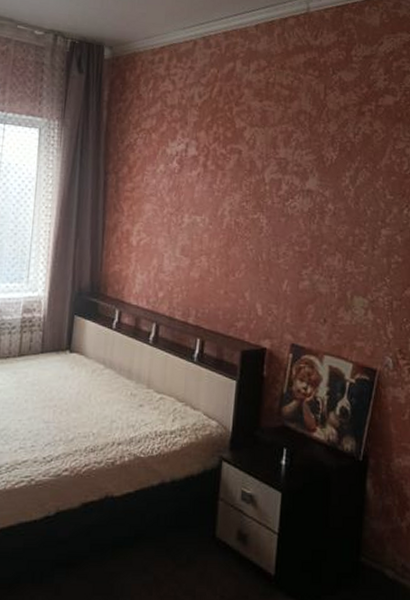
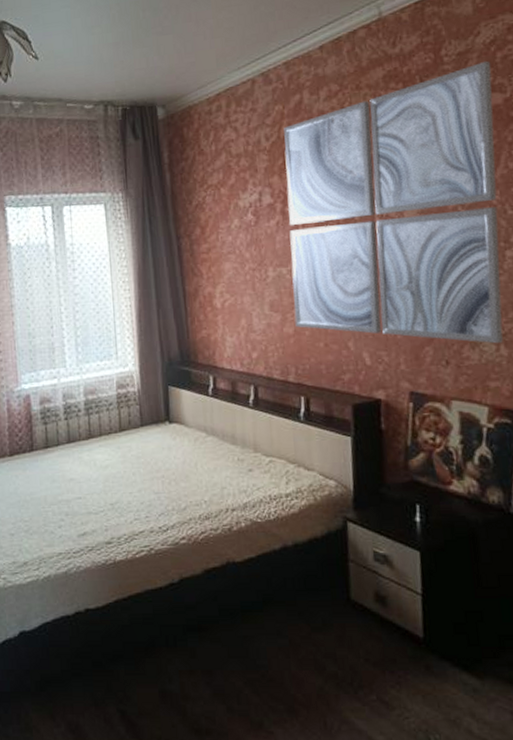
wall art: none [201,67,388,309] -> present [284,60,503,344]

